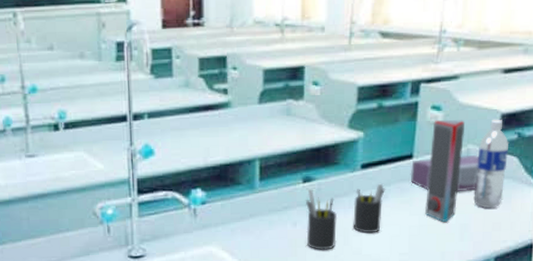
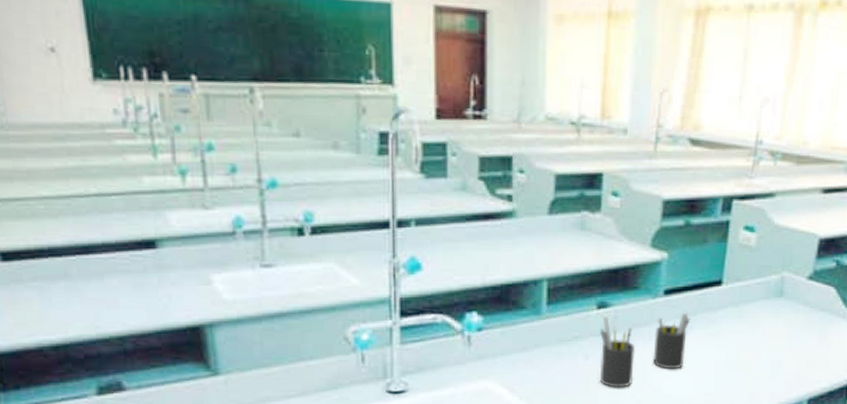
tissue box: present [410,155,479,192] -> none [718,284,794,325]
speaker: present [425,119,465,222] -> none [734,242,780,358]
water bottle: present [473,119,510,209] -> none [787,244,827,345]

